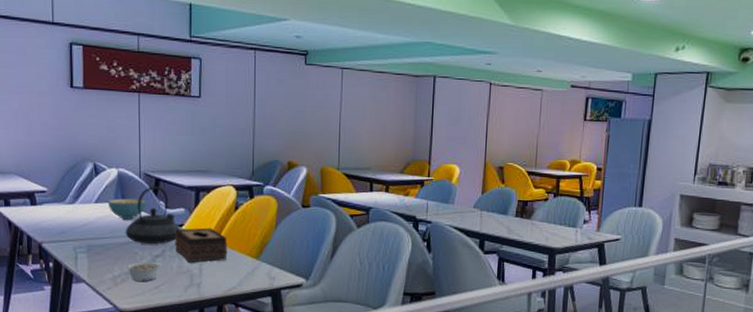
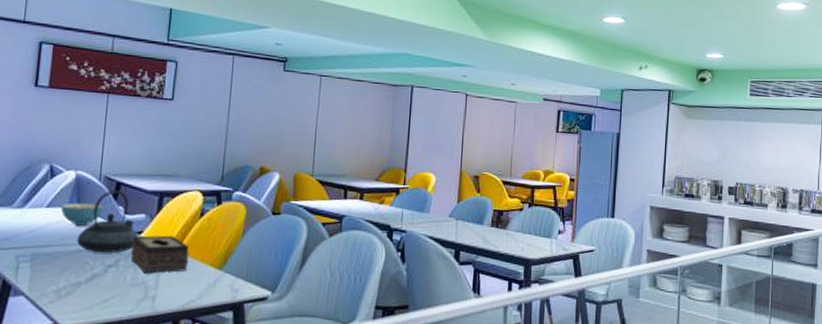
legume: present [127,261,161,281] -> none [74,271,114,294]

